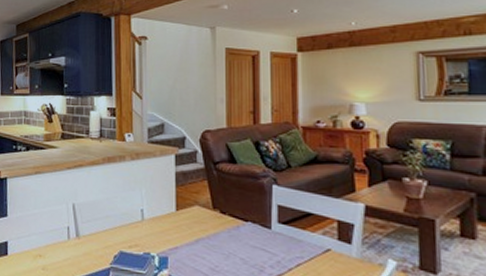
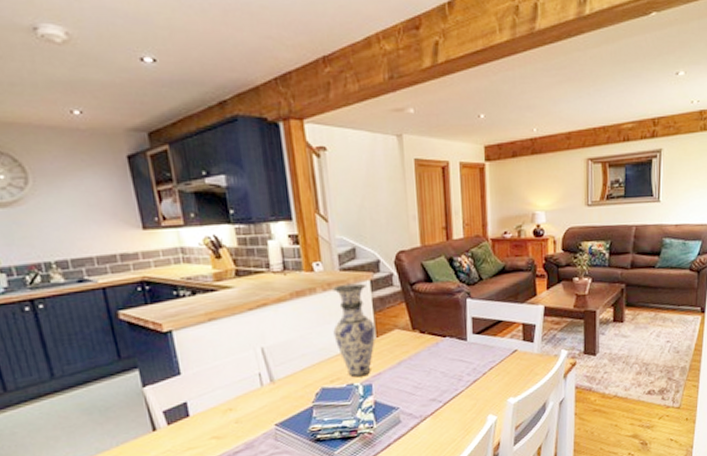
vase: none [136,155,177,248] -> present [333,283,376,378]

